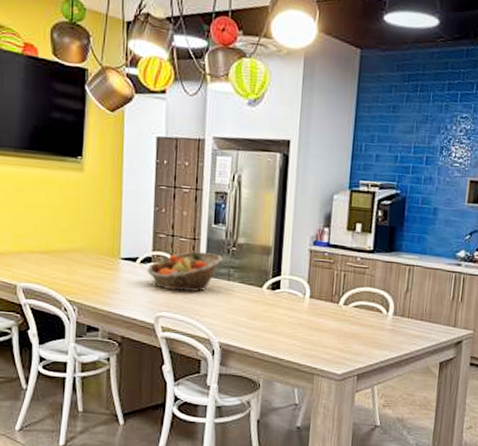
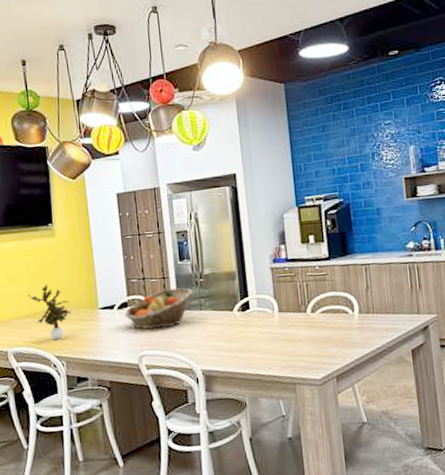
potted plant: none [44,221,92,283] -> present [27,284,73,340]

